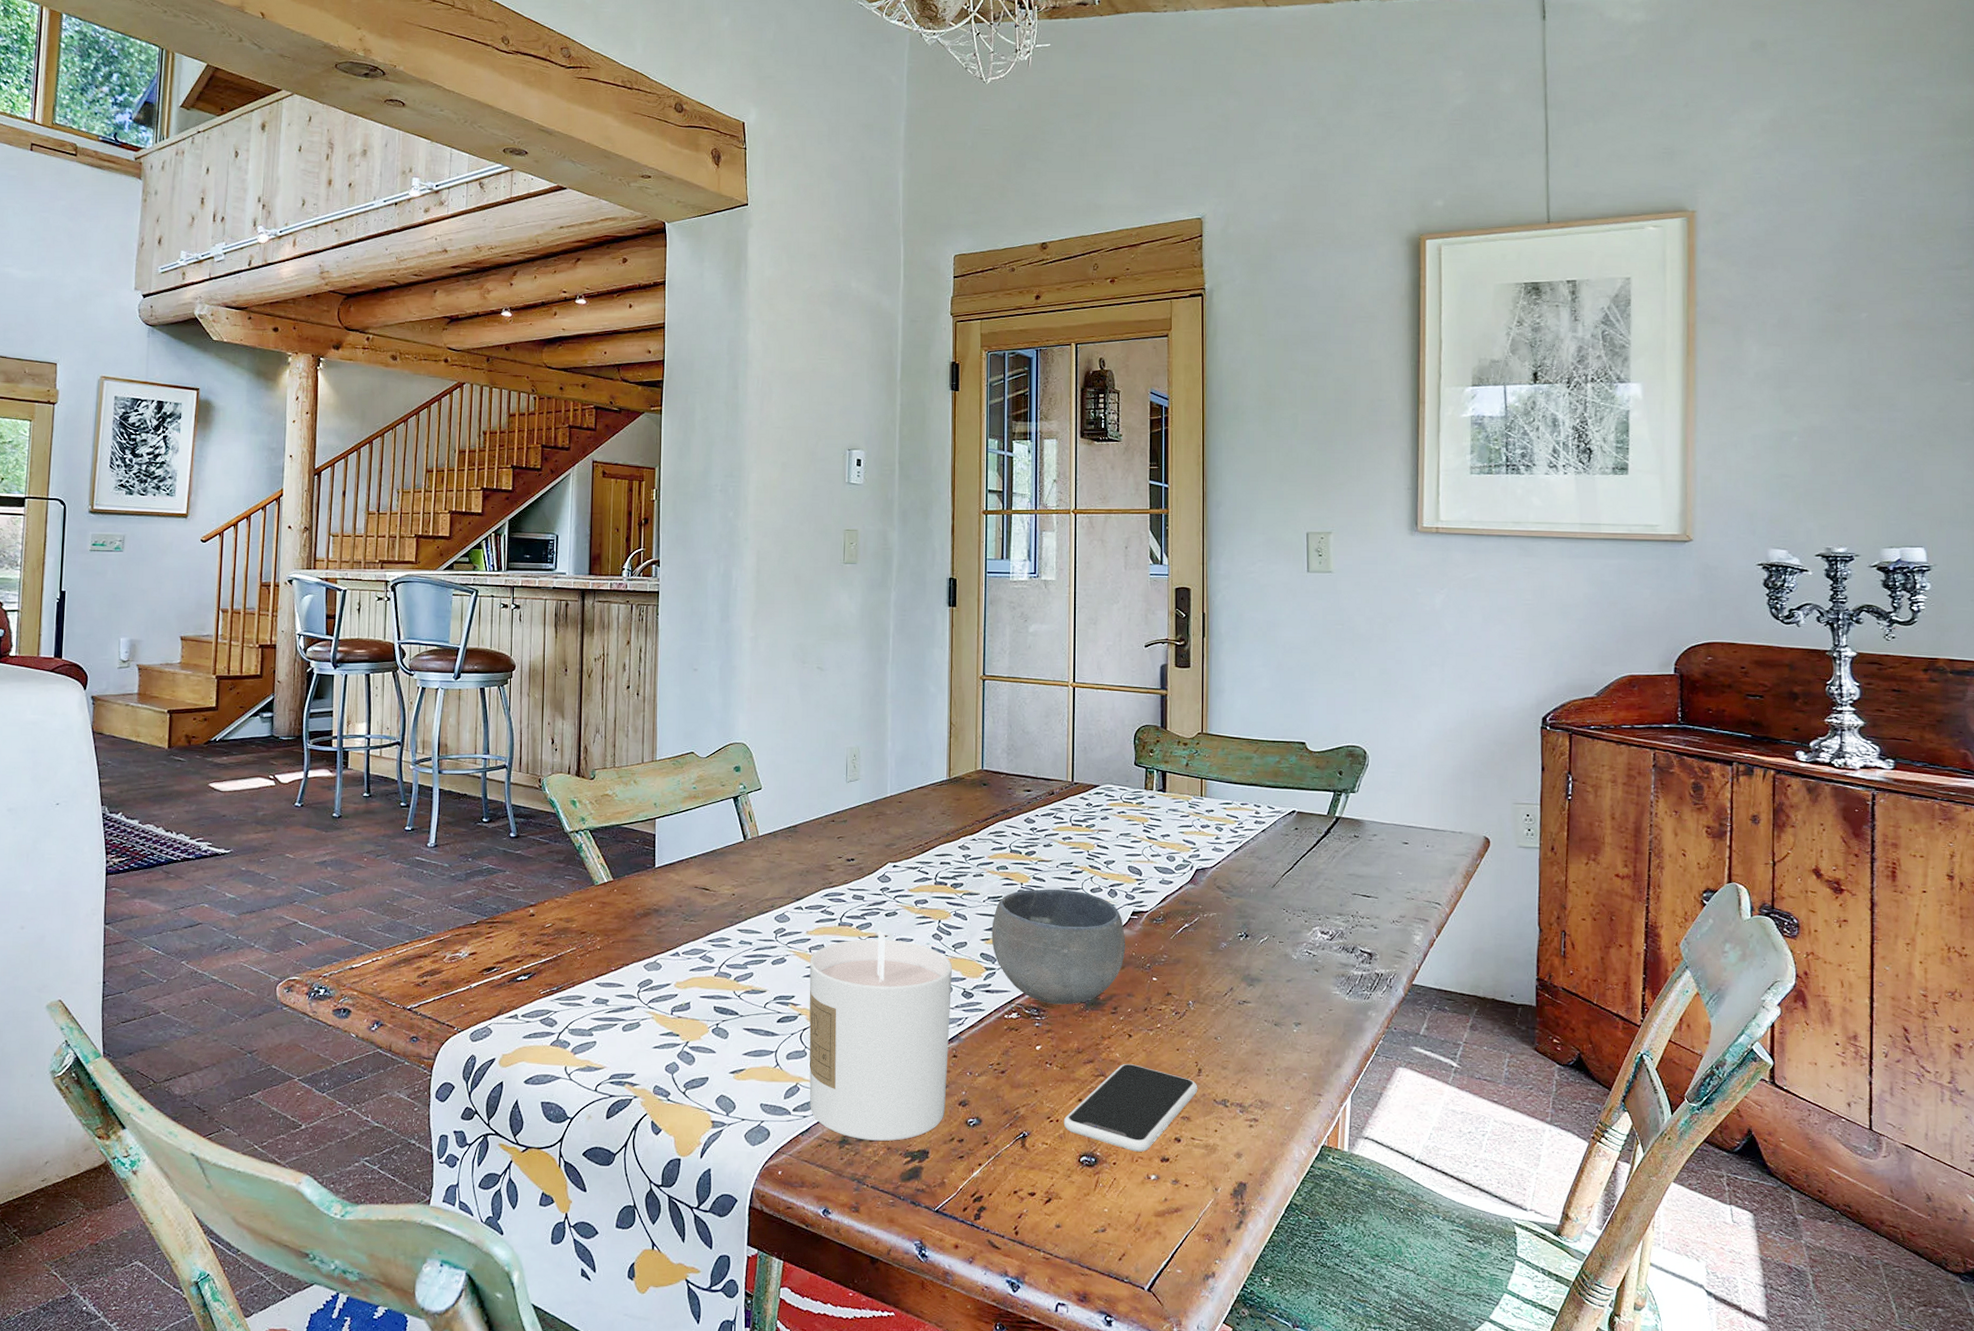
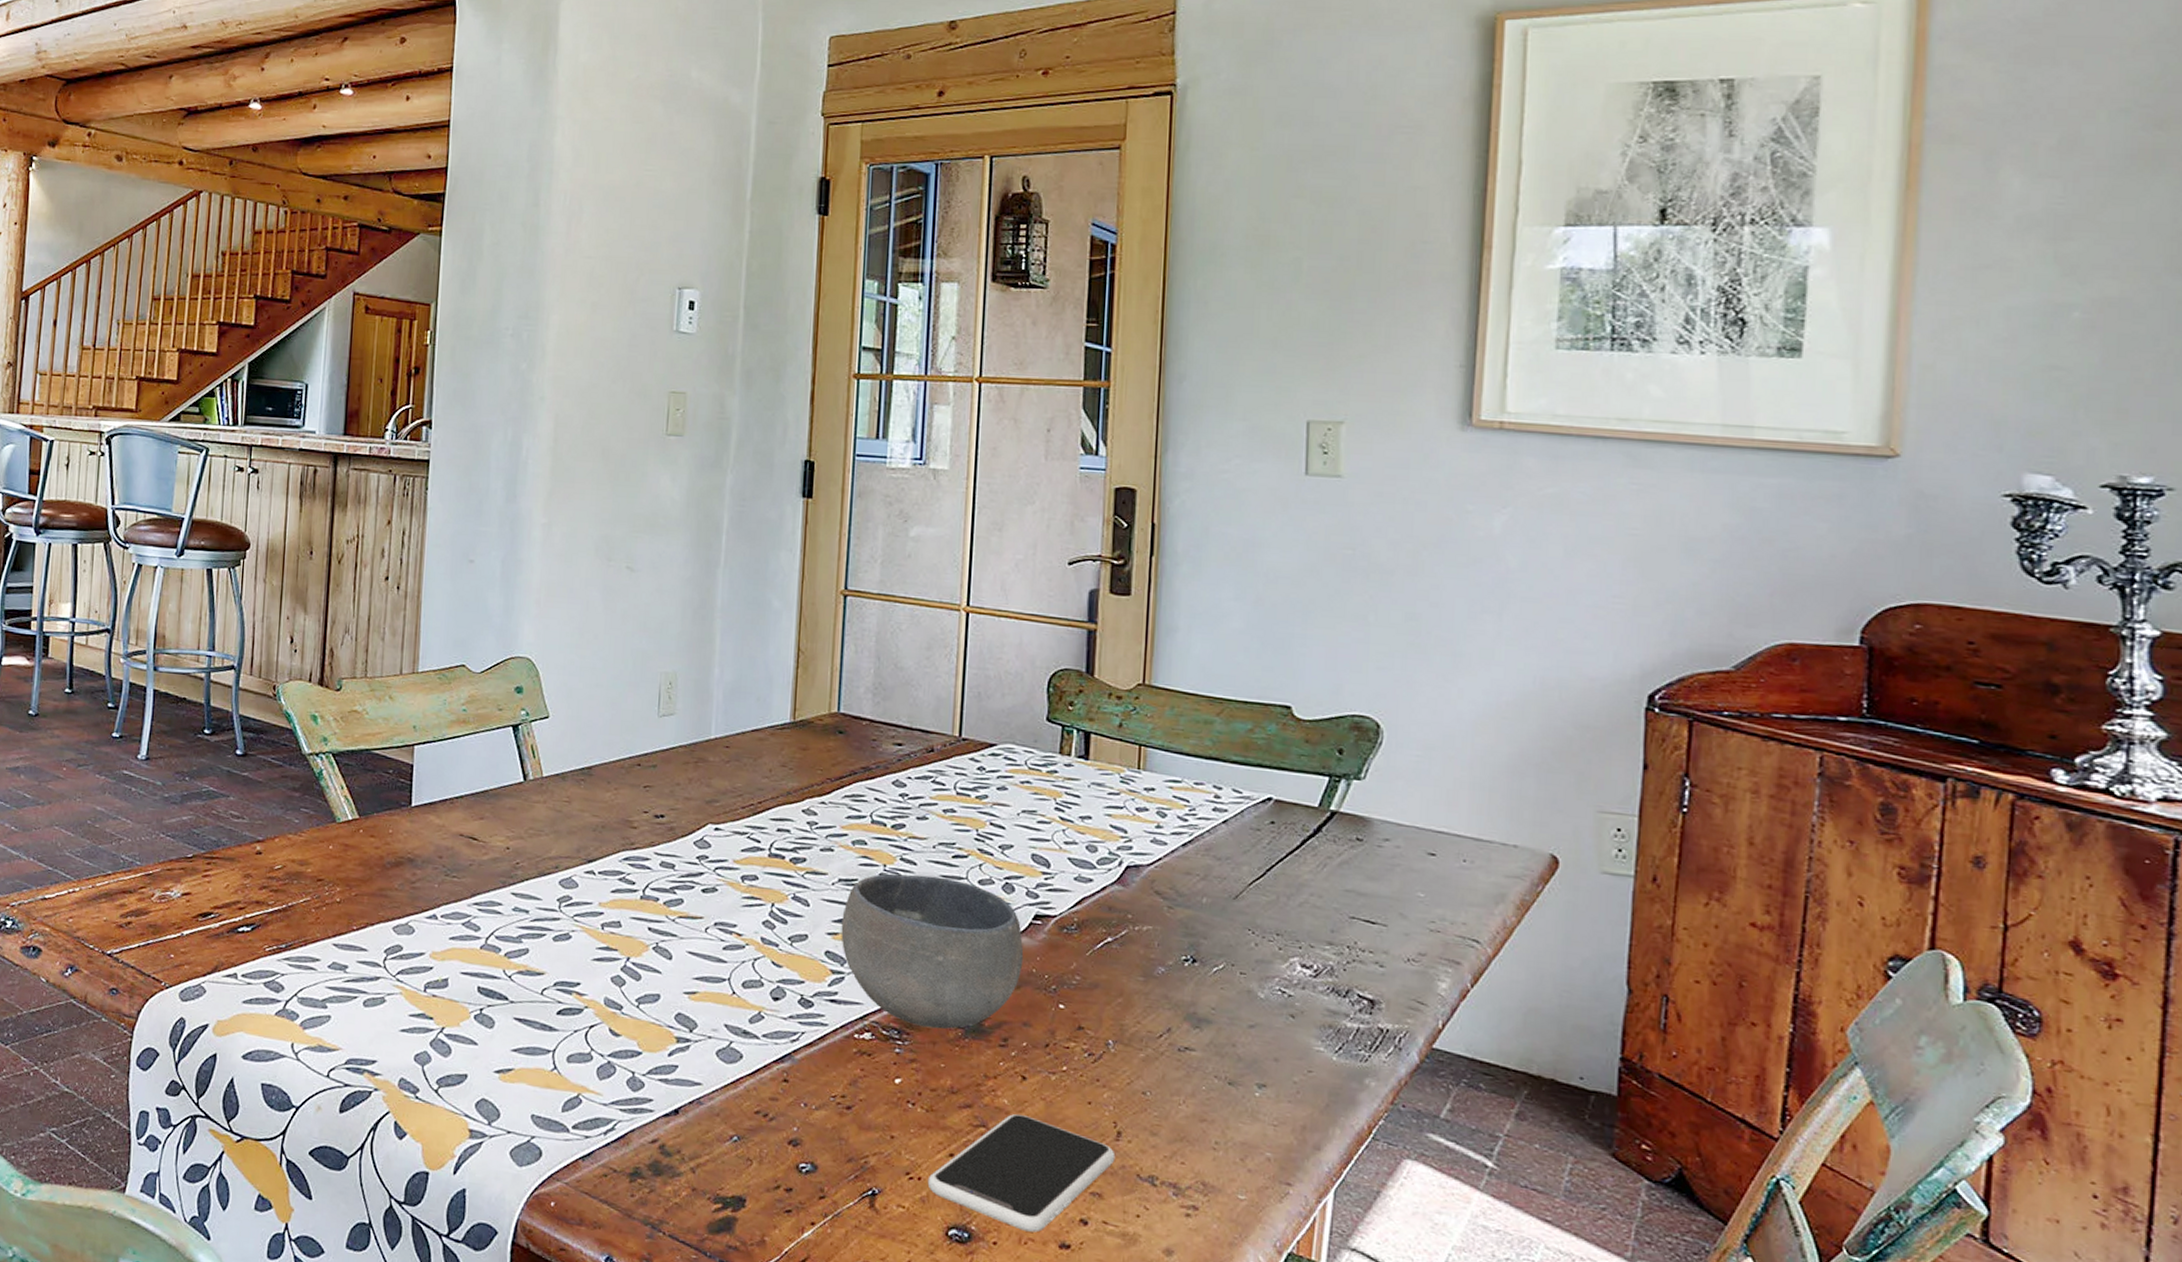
candle: present [809,930,952,1141] -> none [594,909,787,1181]

